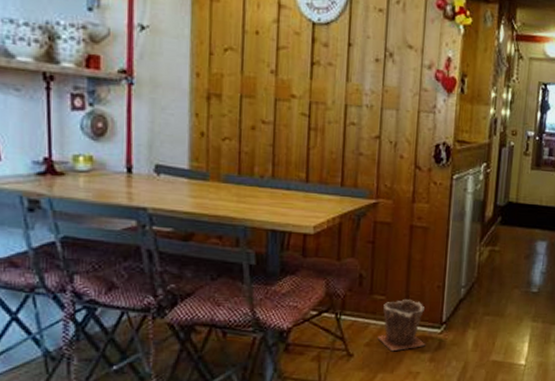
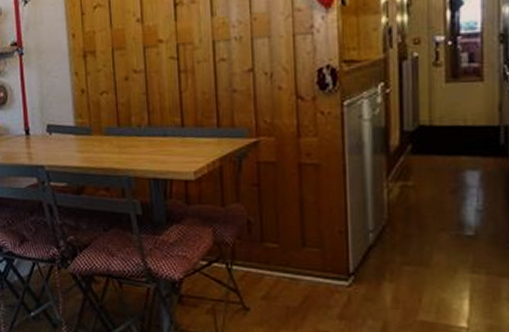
plant pot: present [377,300,426,352] -> none [274,247,332,307]

